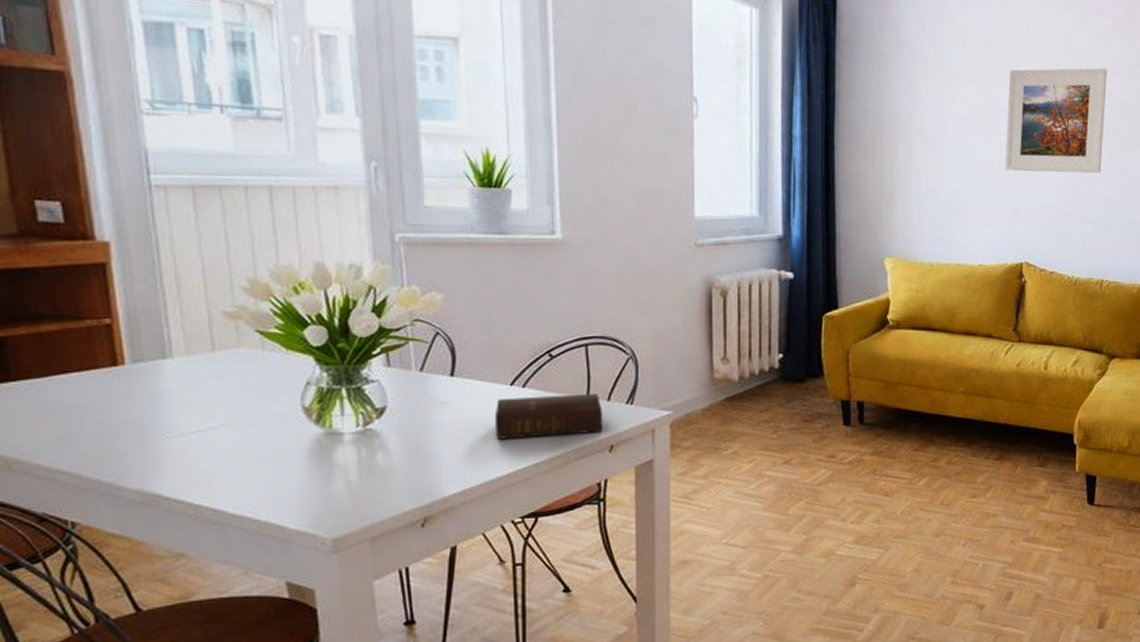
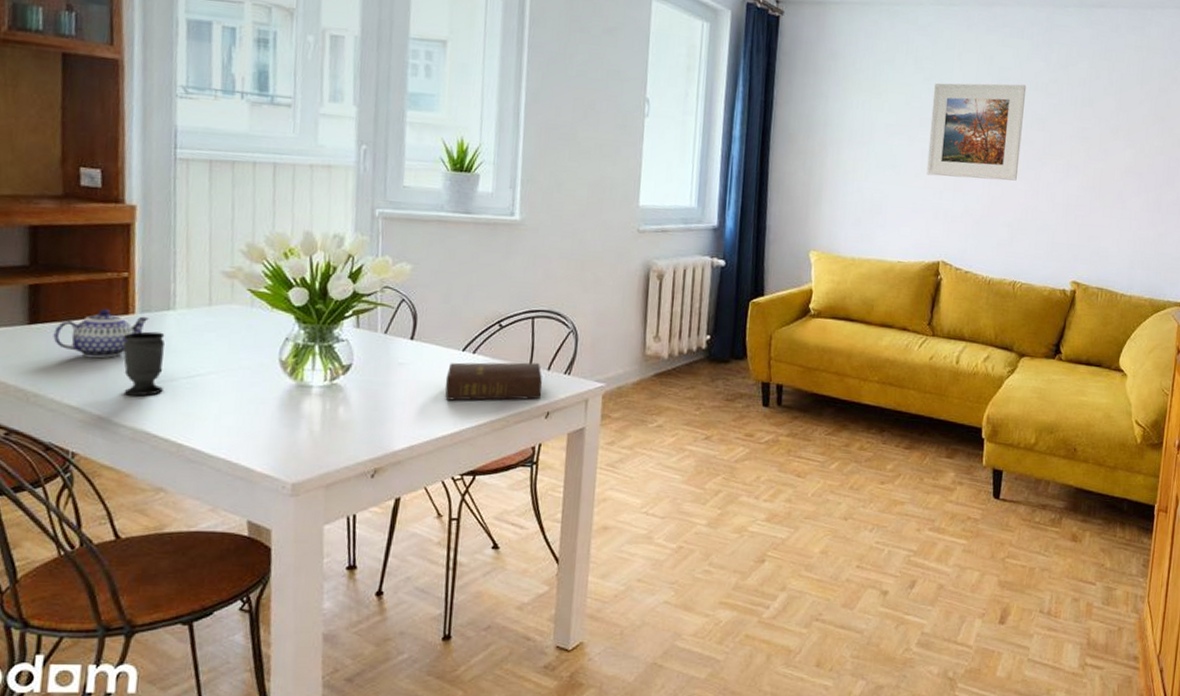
teapot: none [30,361,142,417] -> present [53,309,149,359]
cup: none [114,383,170,456] -> present [122,331,166,396]

